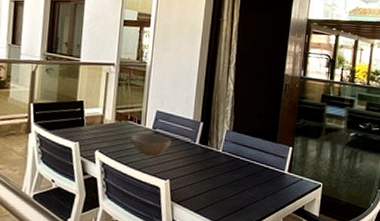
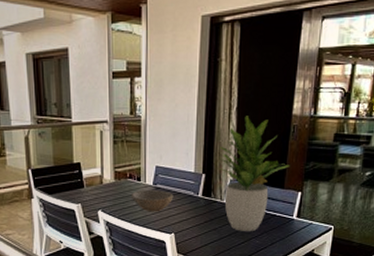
potted plant: none [216,71,283,183] -> present [218,116,290,231]

